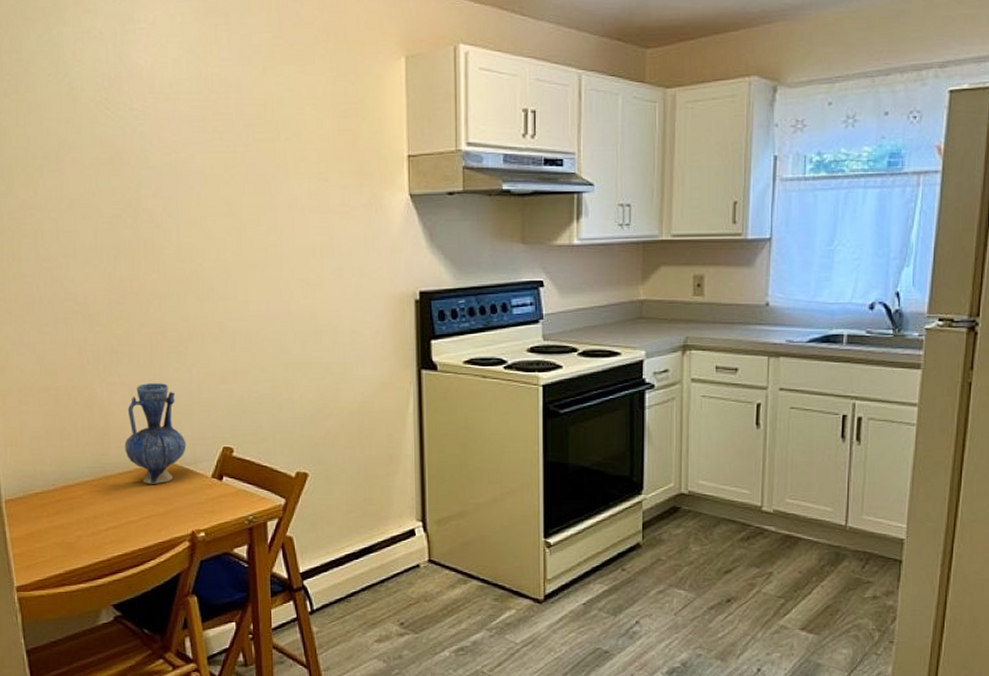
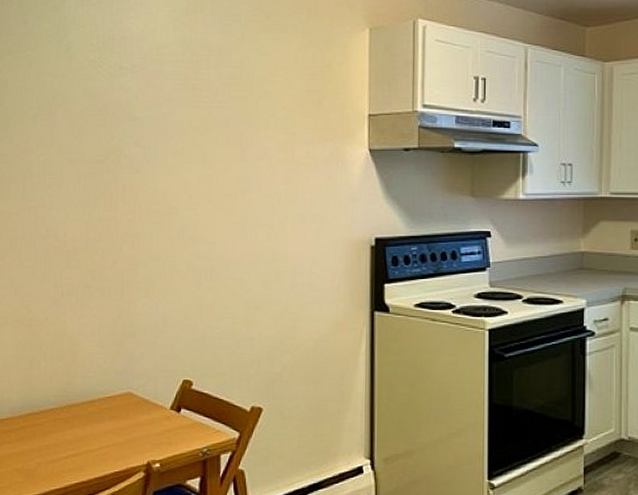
vase: present [125,383,187,484] -> none [90,317,149,414]

